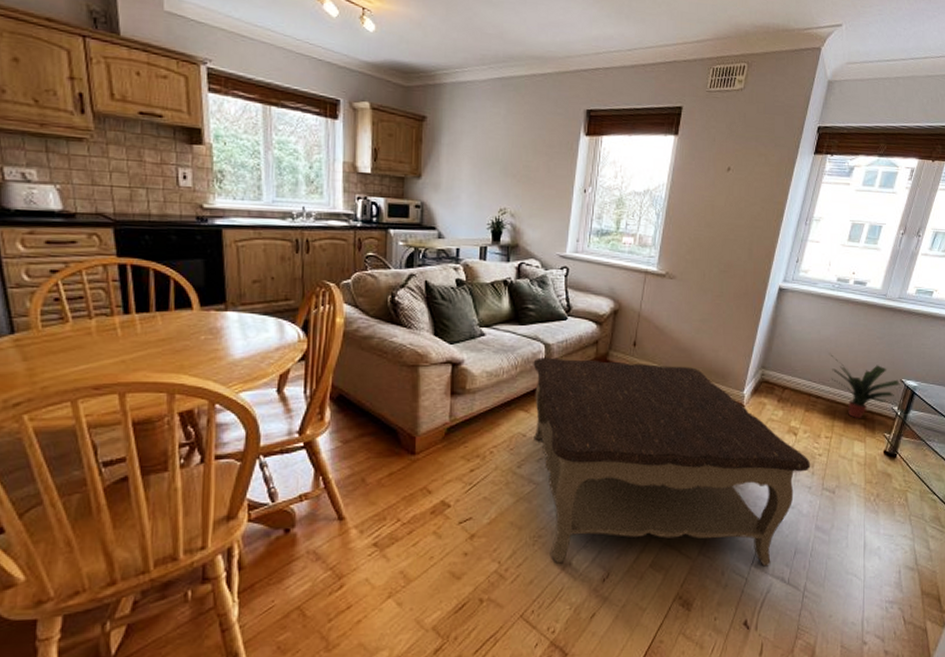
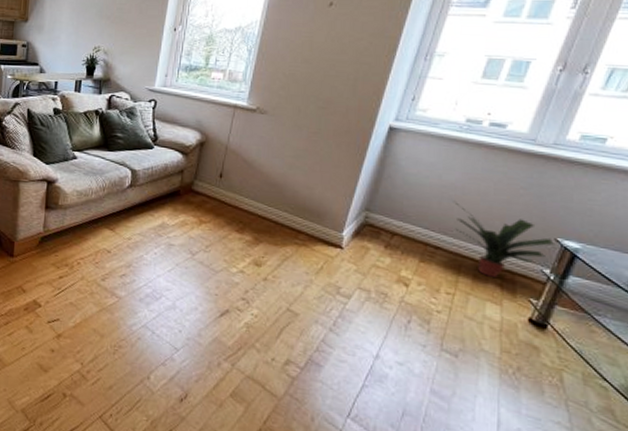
coffee table: present [533,357,811,565] -> none [118,182,426,421]

